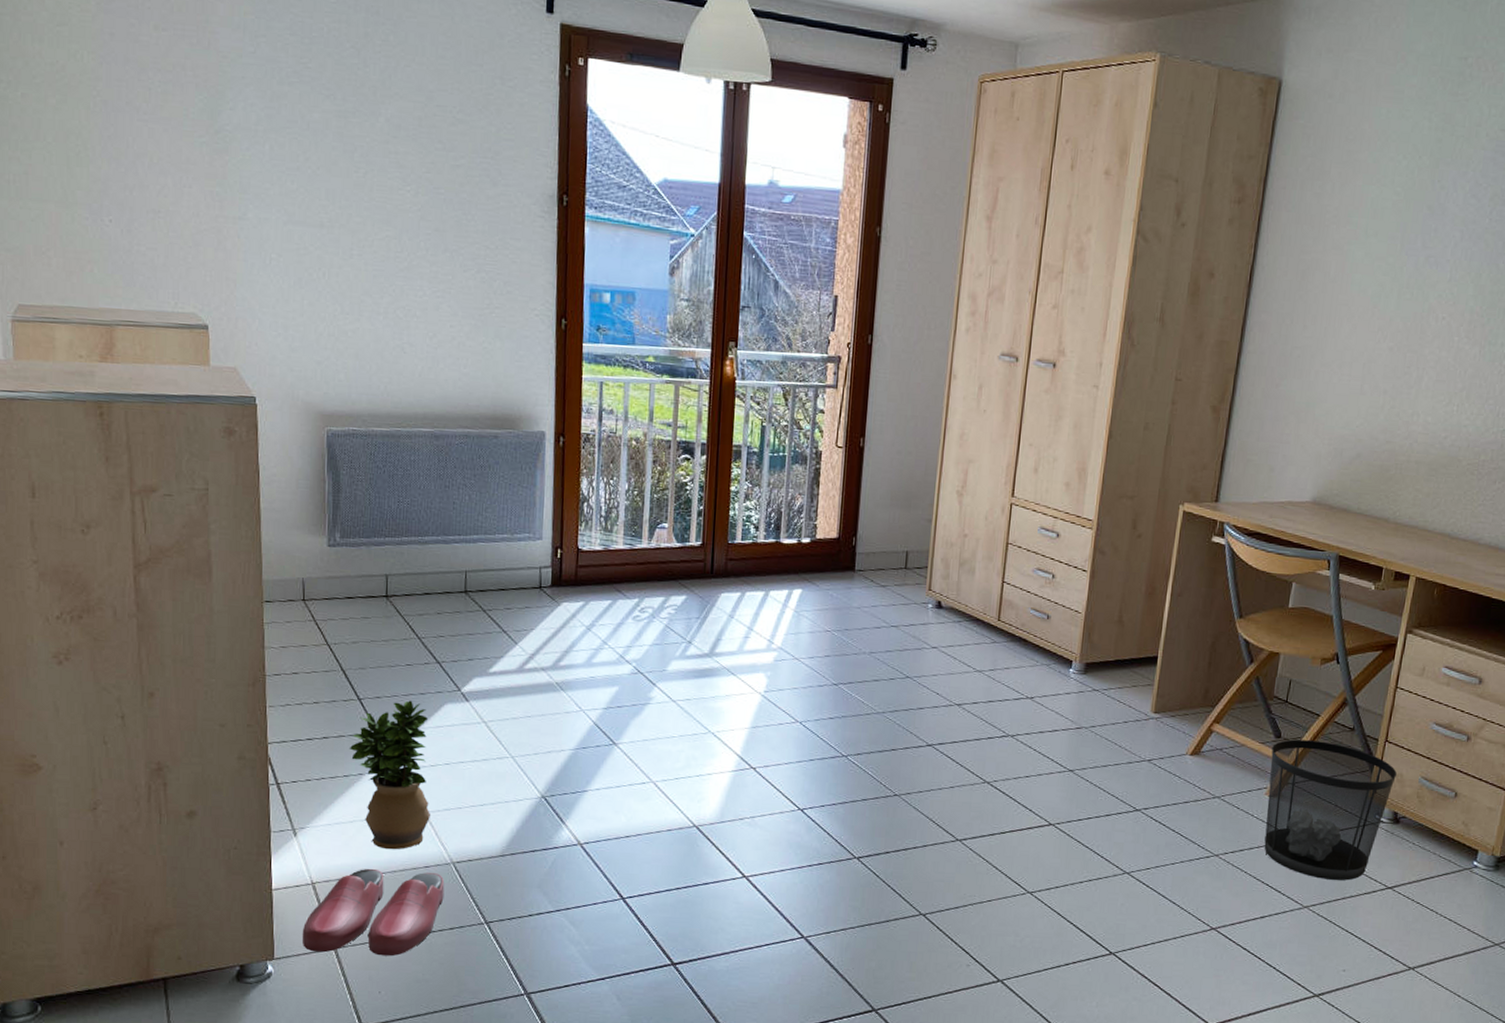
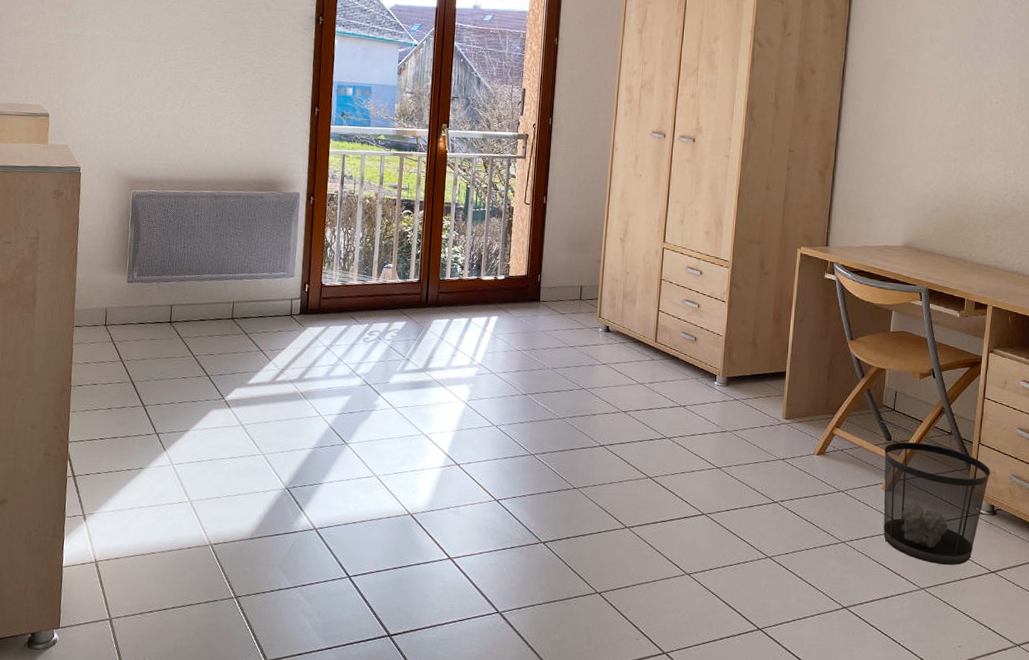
slippers: present [302,869,445,957] -> none [84,549,203,626]
potted plant: present [349,700,432,850] -> none [133,407,197,533]

